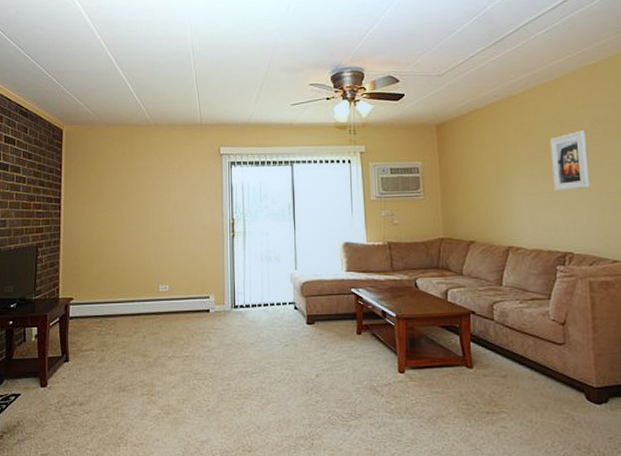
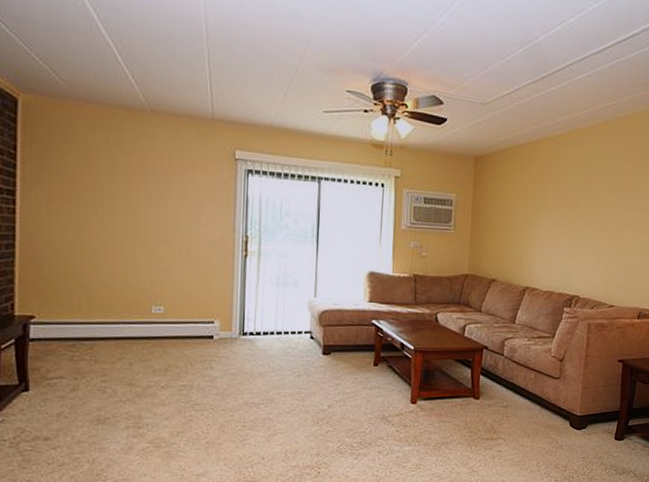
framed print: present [549,130,590,192] -> none [572,180,607,238]

